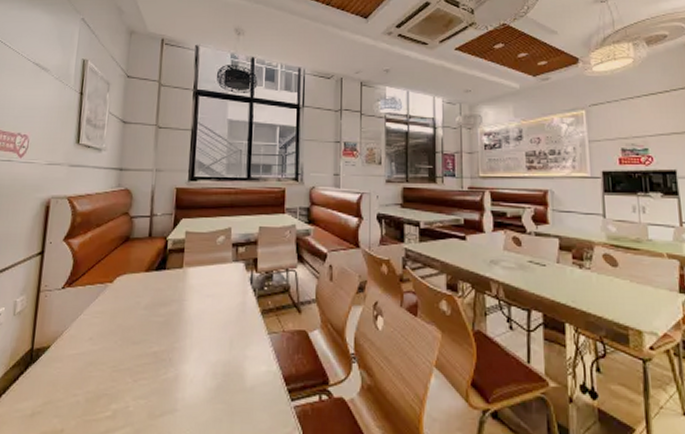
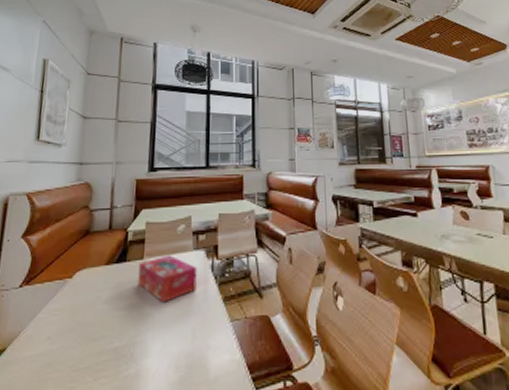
tissue box: none [177,265,236,312] -> present [138,255,197,302]

